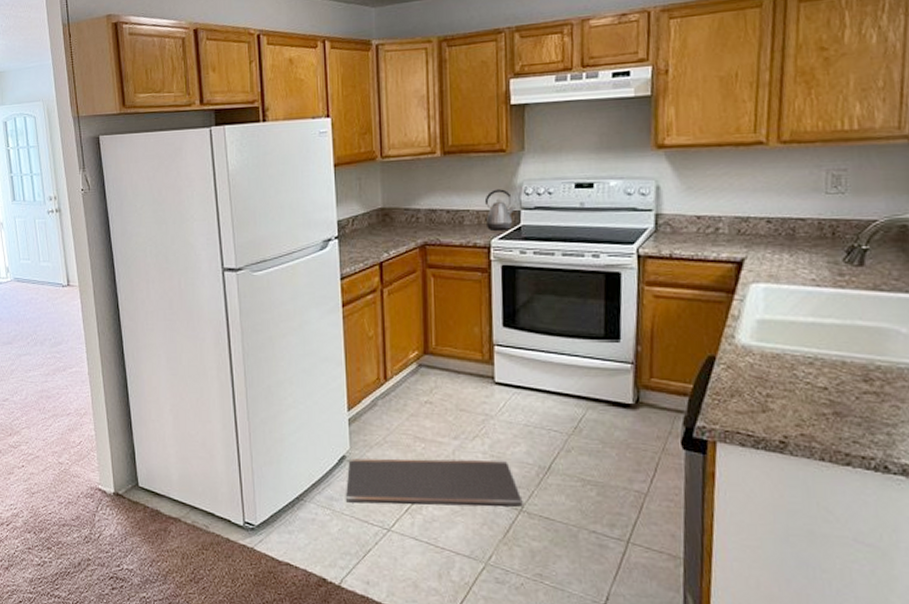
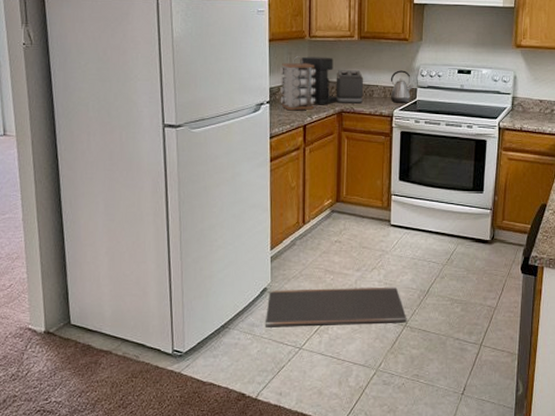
spice rack: none [349,181,393,246] -> present [280,56,316,111]
coffee maker: none [371,179,418,238] -> present [300,56,337,105]
toaster: none [415,193,452,234] -> present [335,70,364,104]

